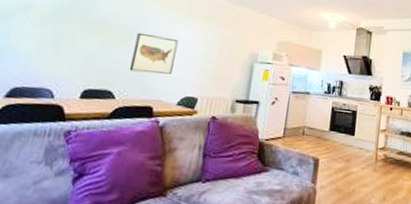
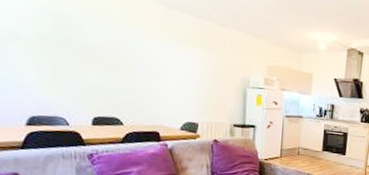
wall art: present [129,32,179,74] -> none [129,59,170,101]

